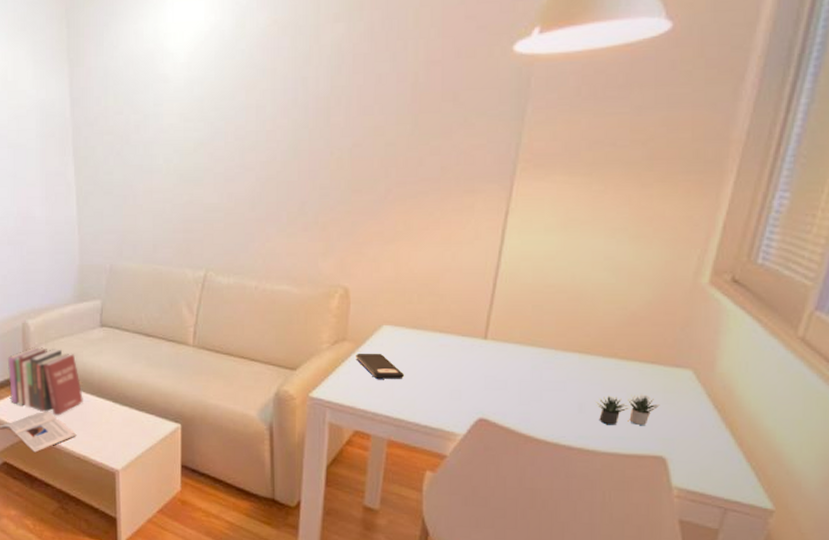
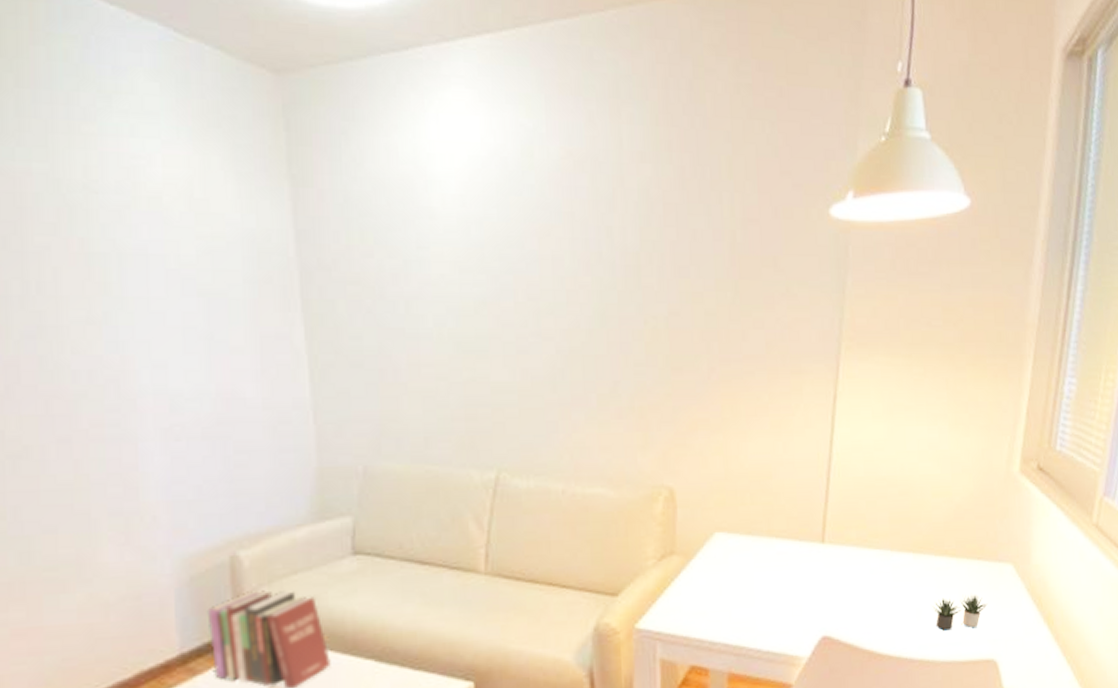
phone: present [356,352,405,379] -> none [686,567,743,599]

